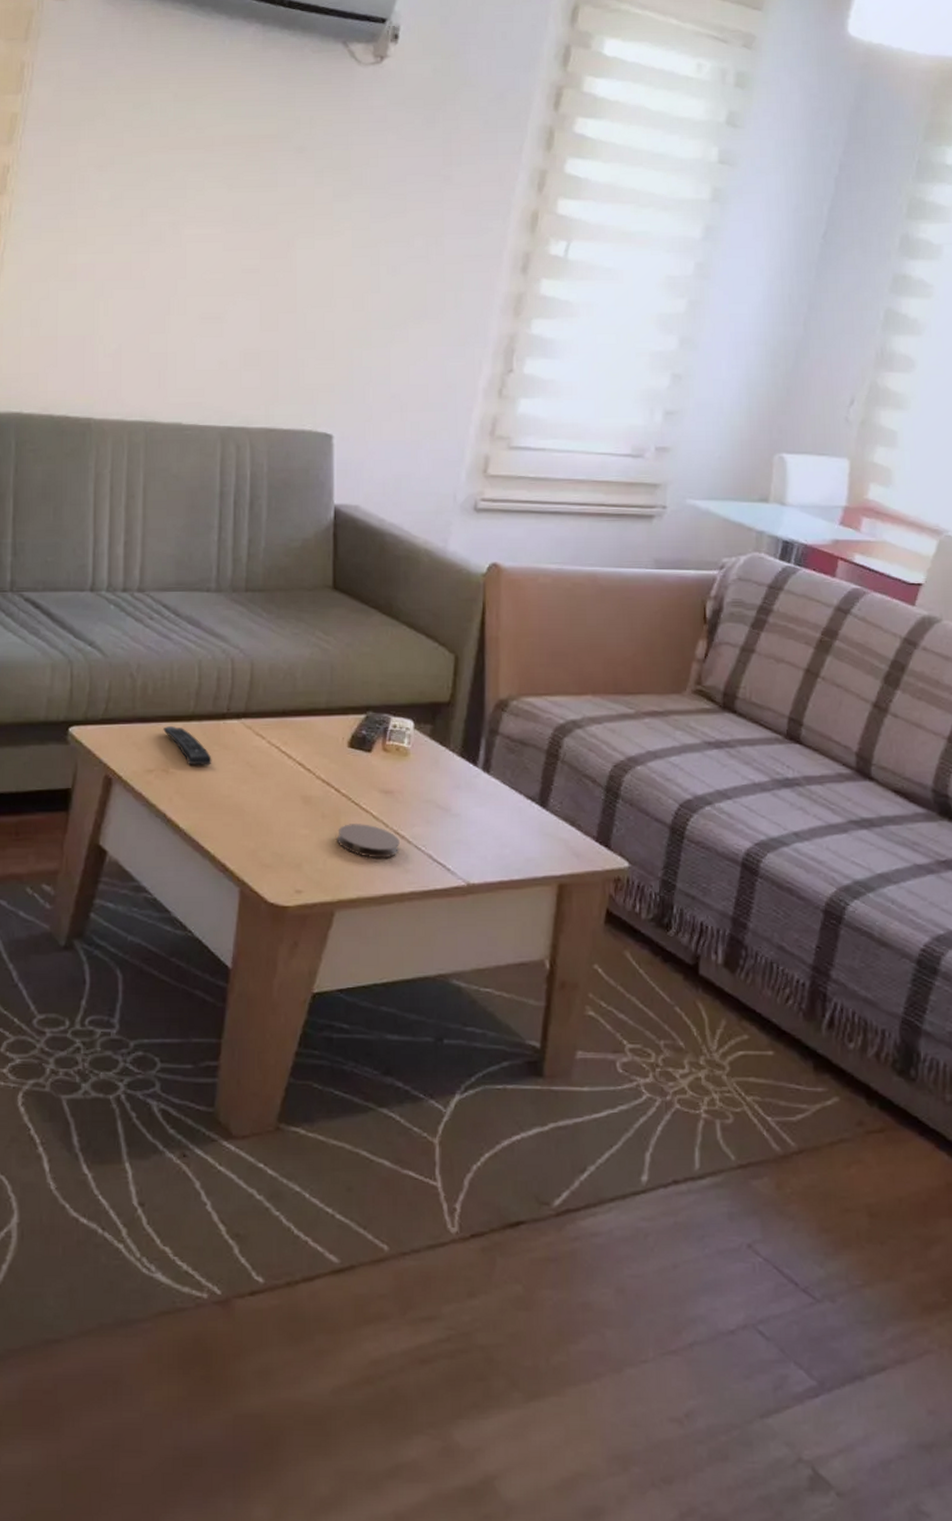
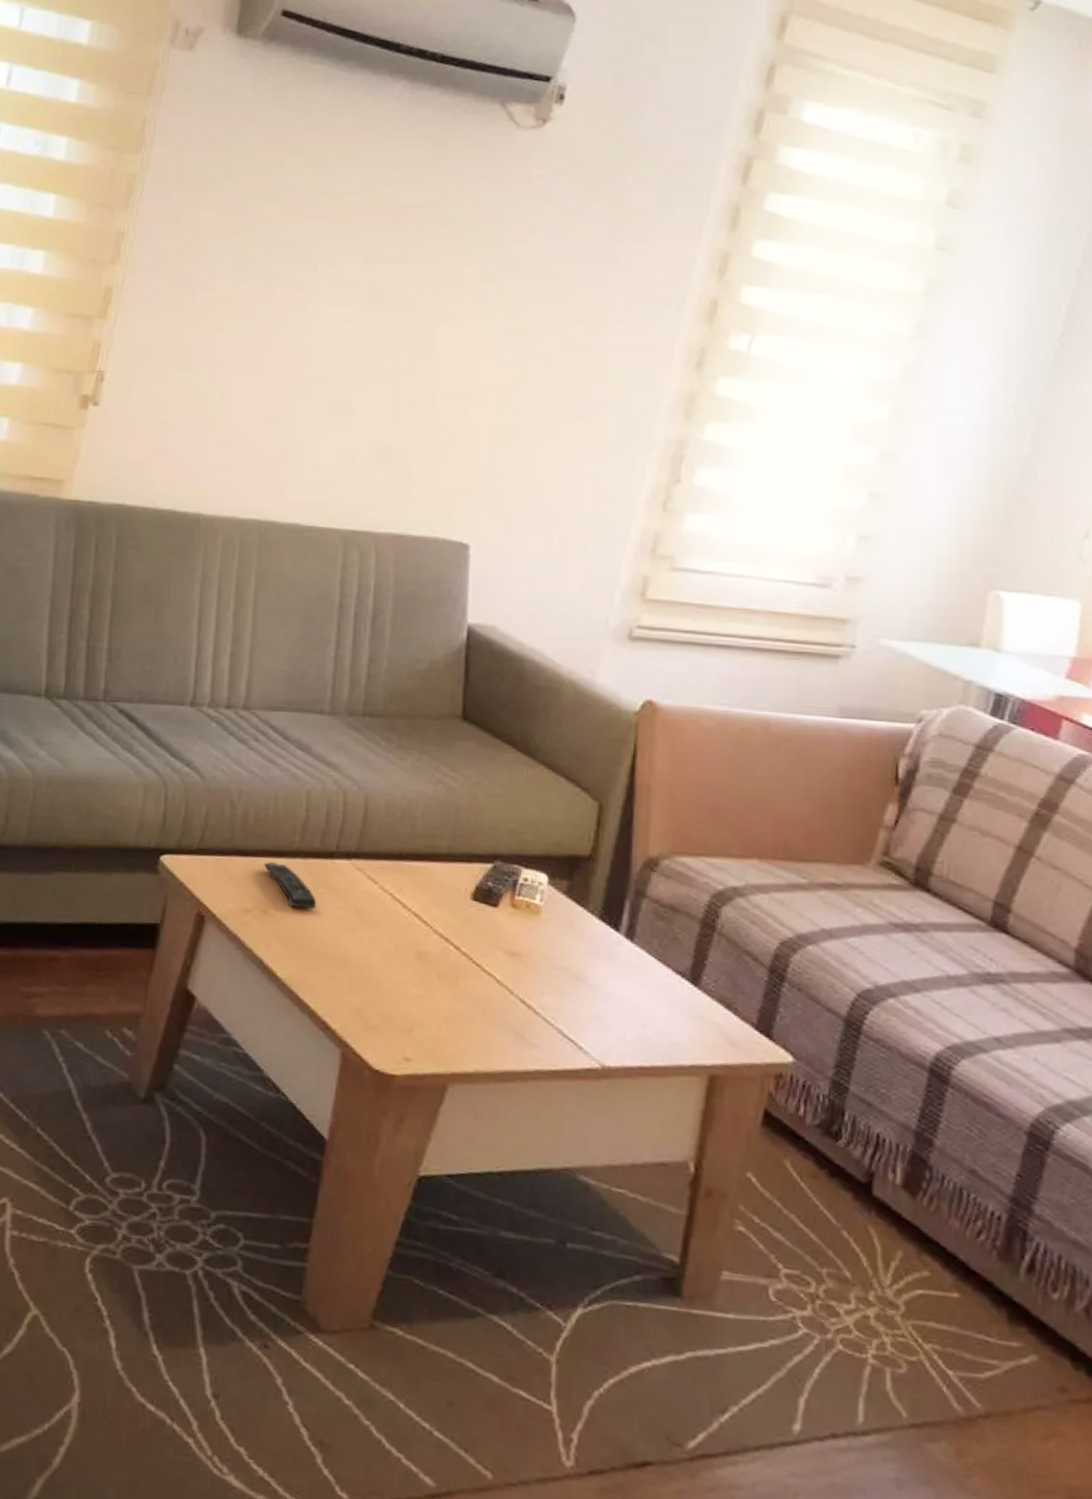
coaster: present [336,822,400,859] -> none [453,986,526,1030]

